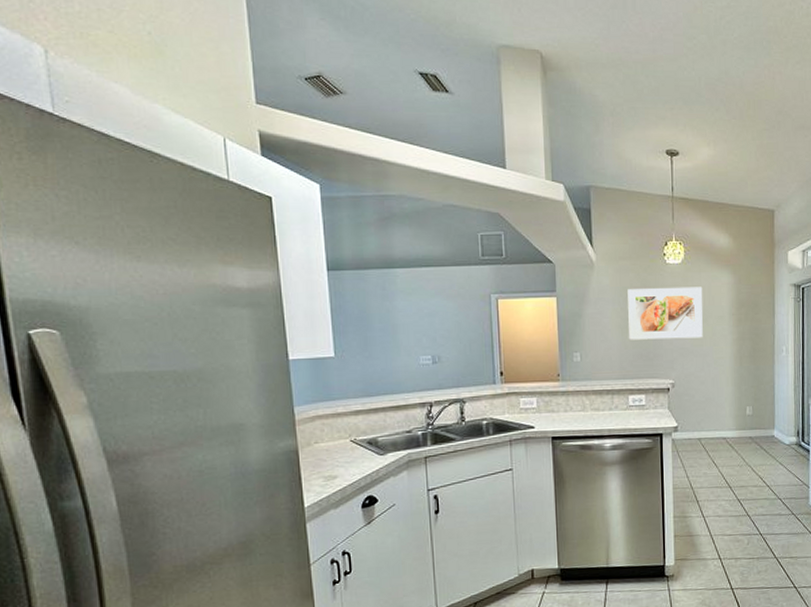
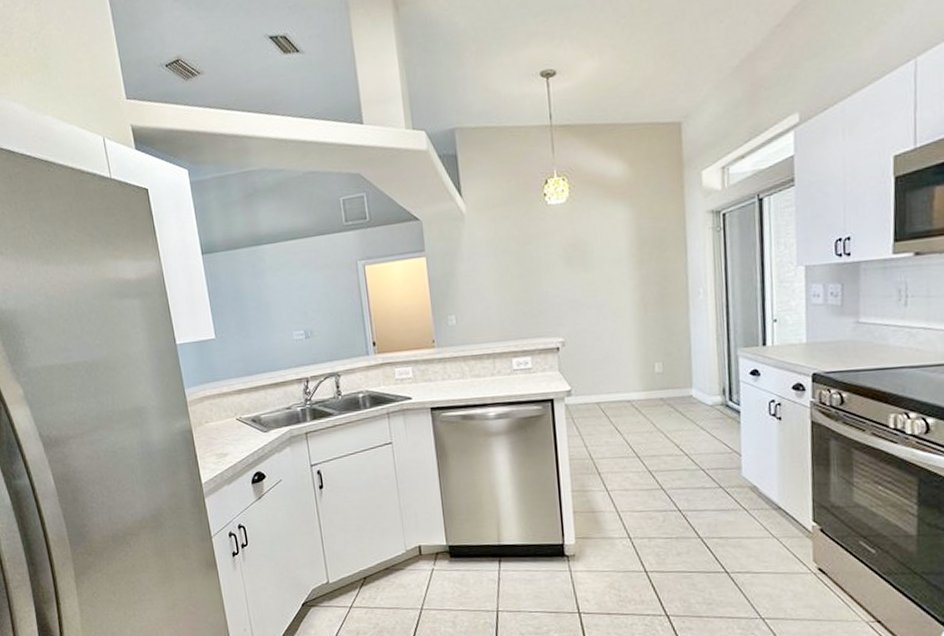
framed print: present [627,286,703,340] -> none [504,227,597,297]

